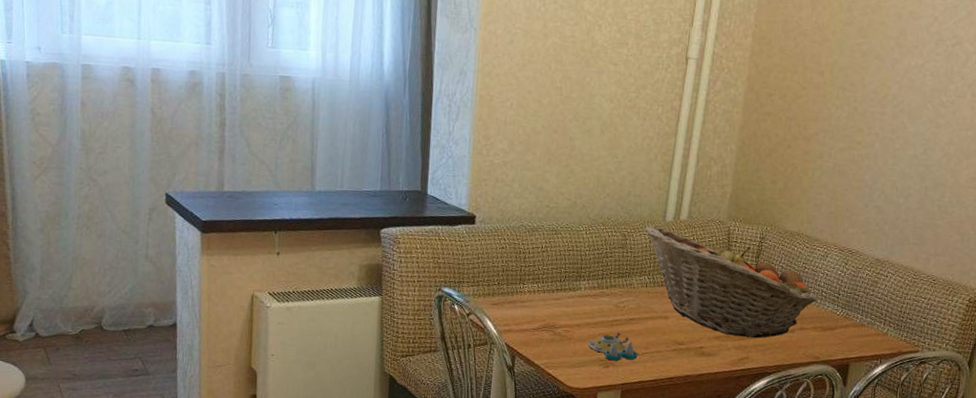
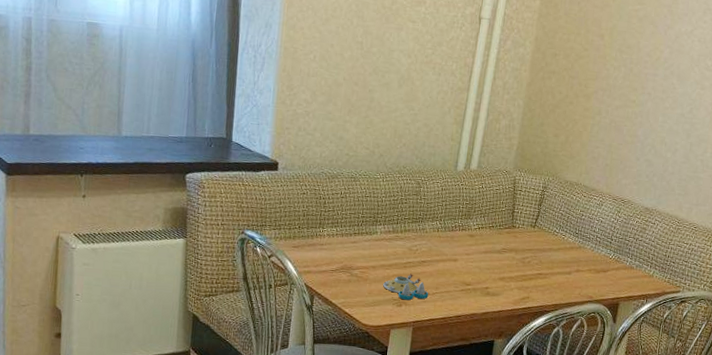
fruit basket: present [646,226,818,339] -> none [438,175,593,280]

